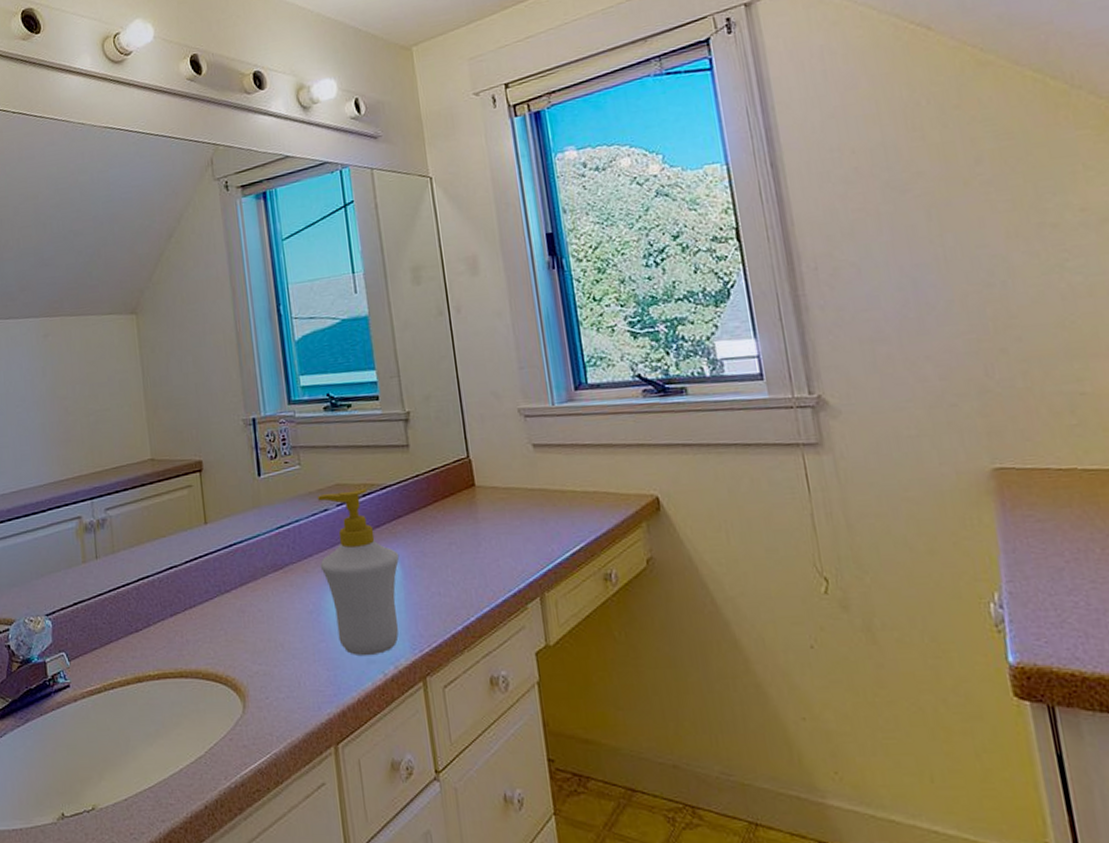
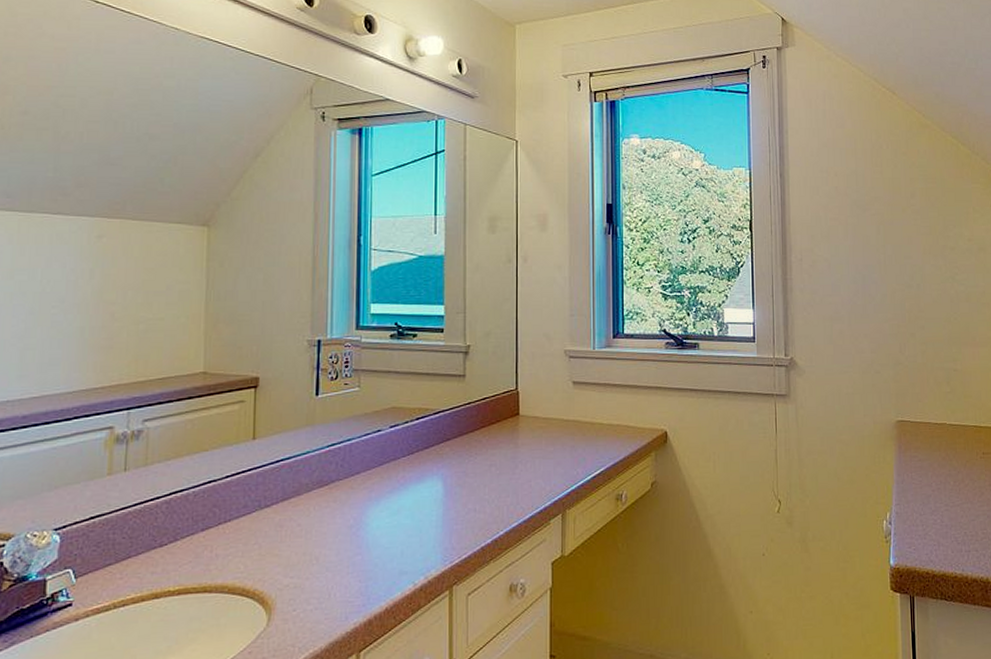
soap bottle: present [316,488,400,656] -> none [366,412,443,568]

